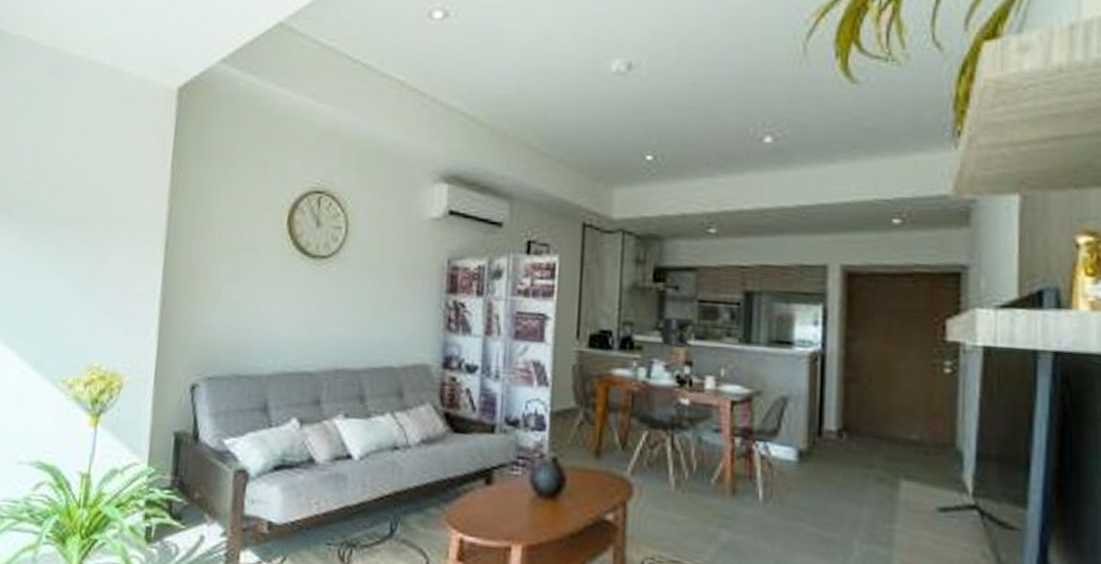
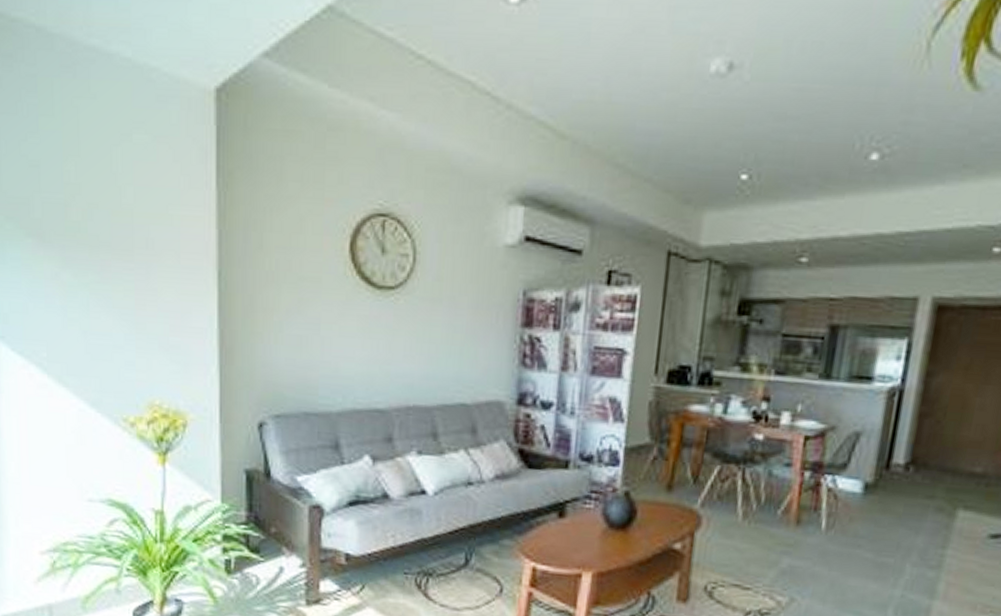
coffee maker: present [662,317,693,348] -> none [741,351,775,384]

